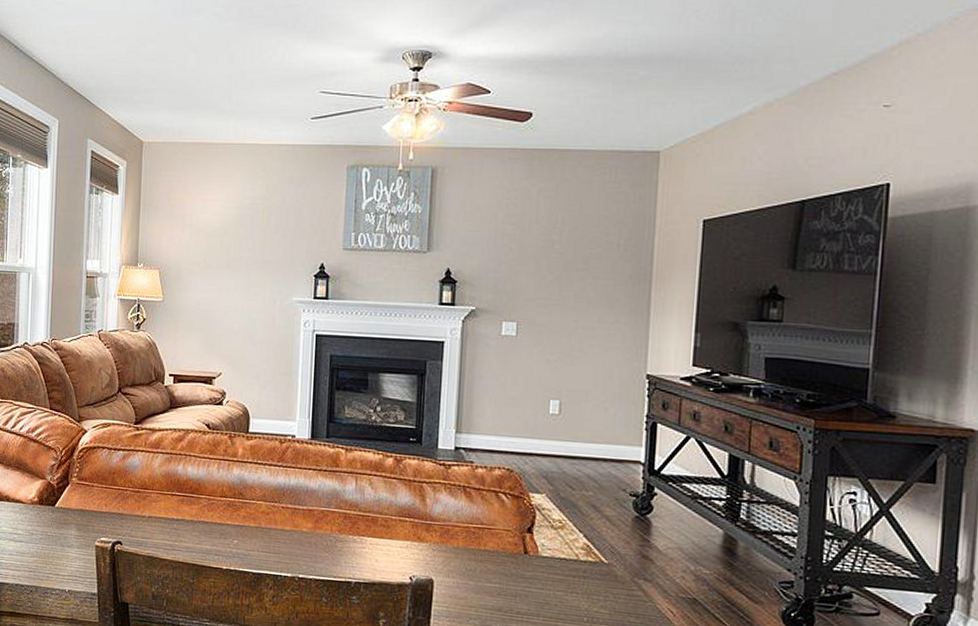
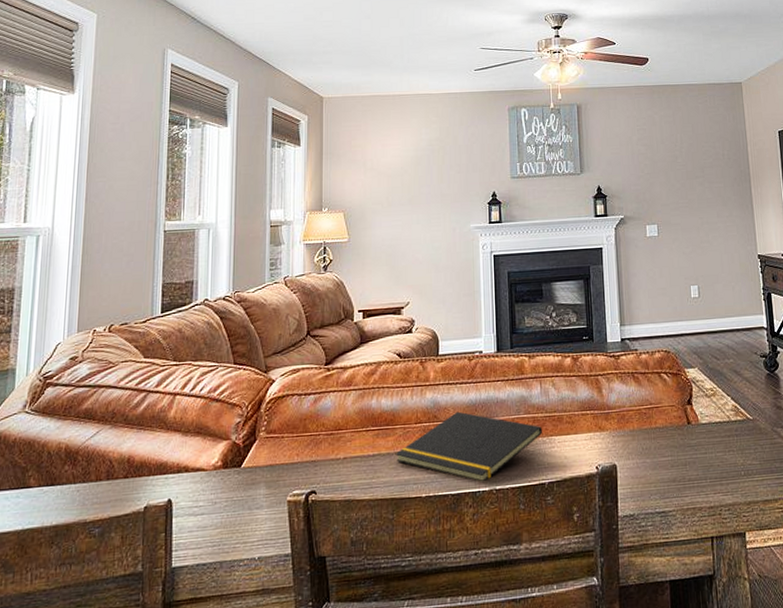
notepad: none [198,492,354,567] -> present [395,411,543,481]

